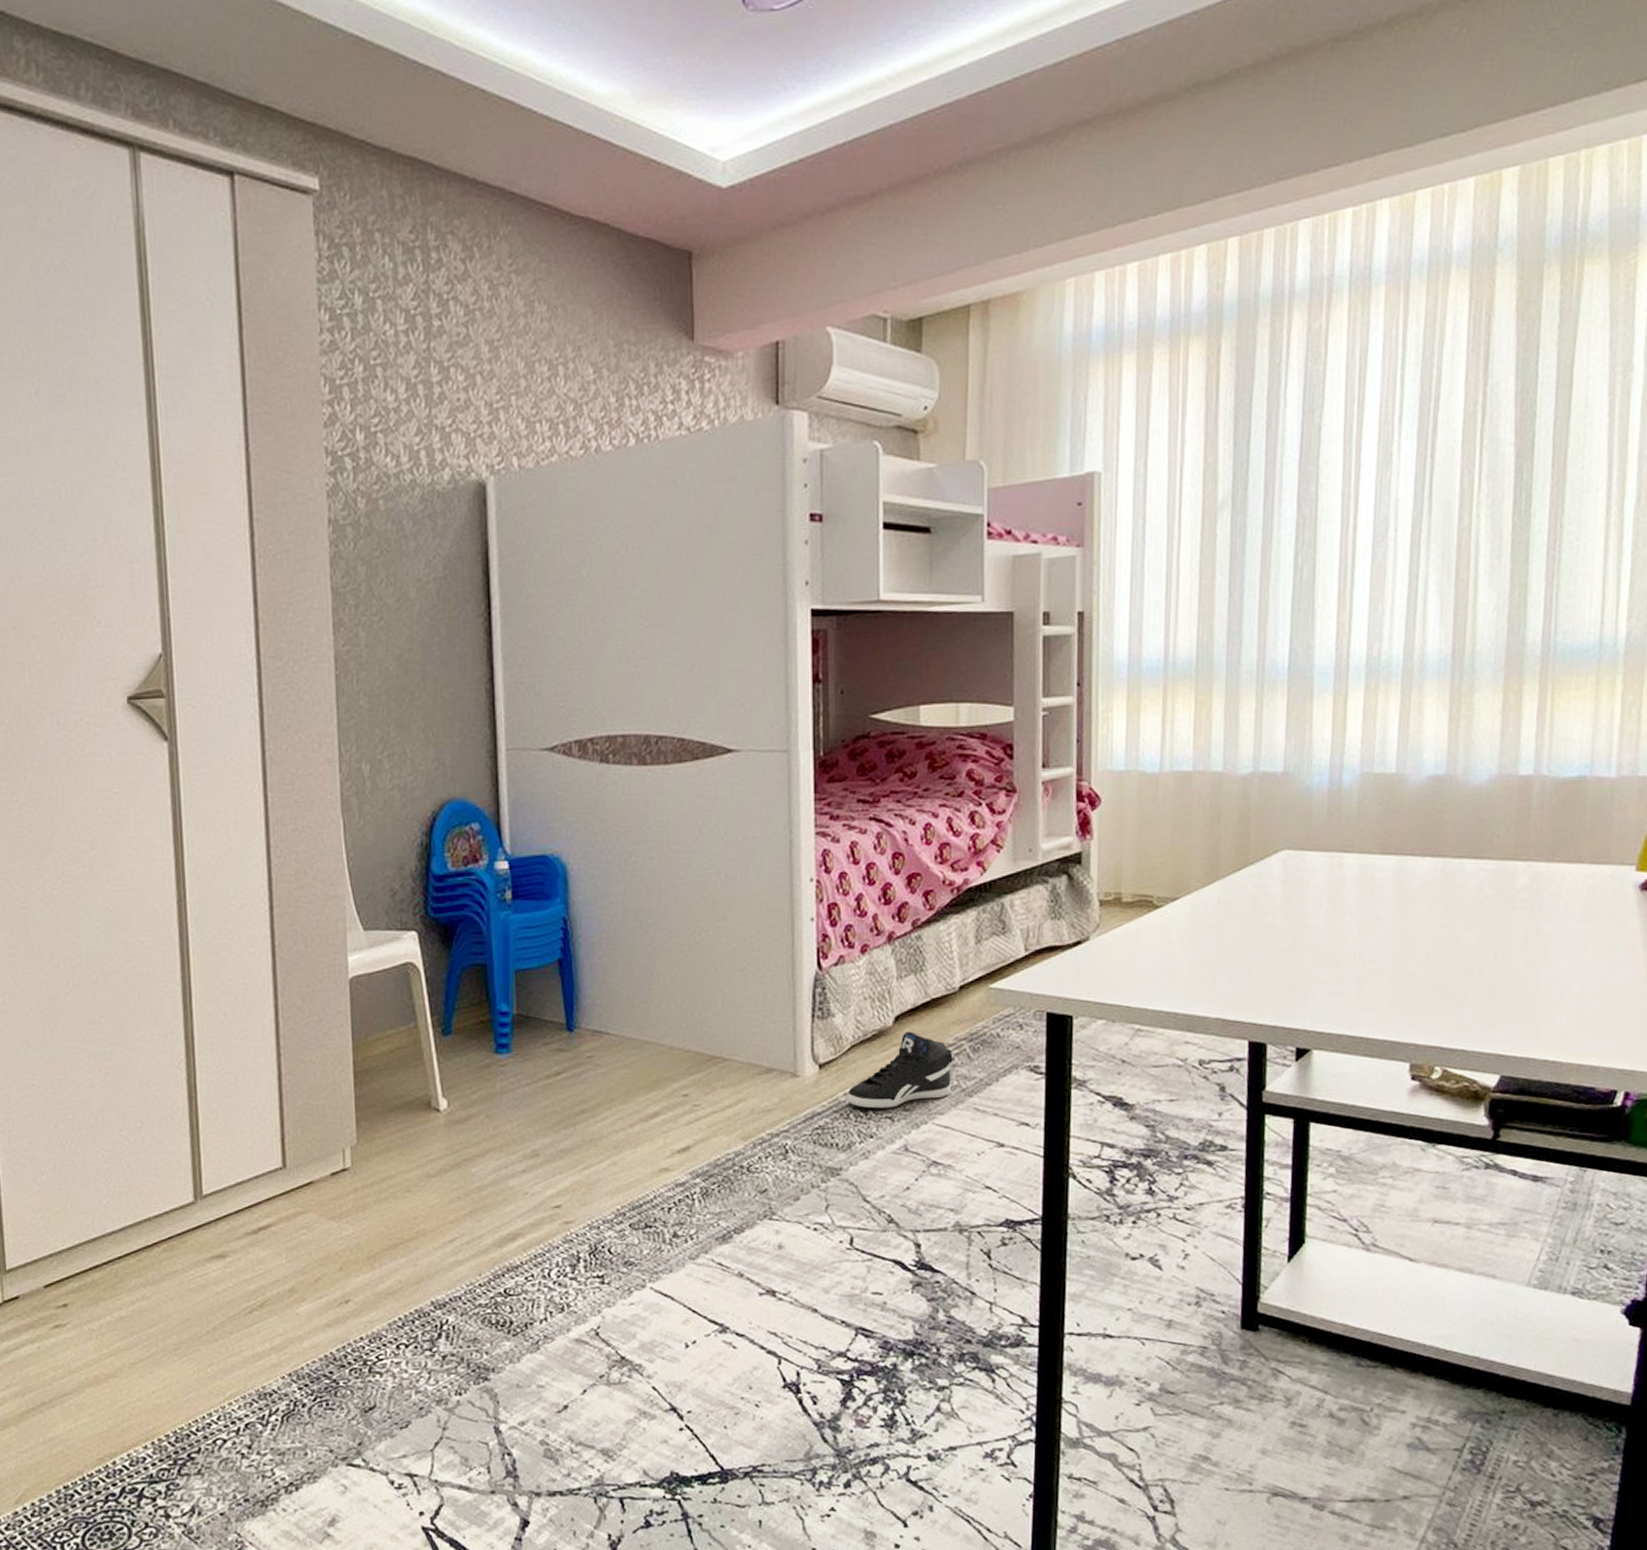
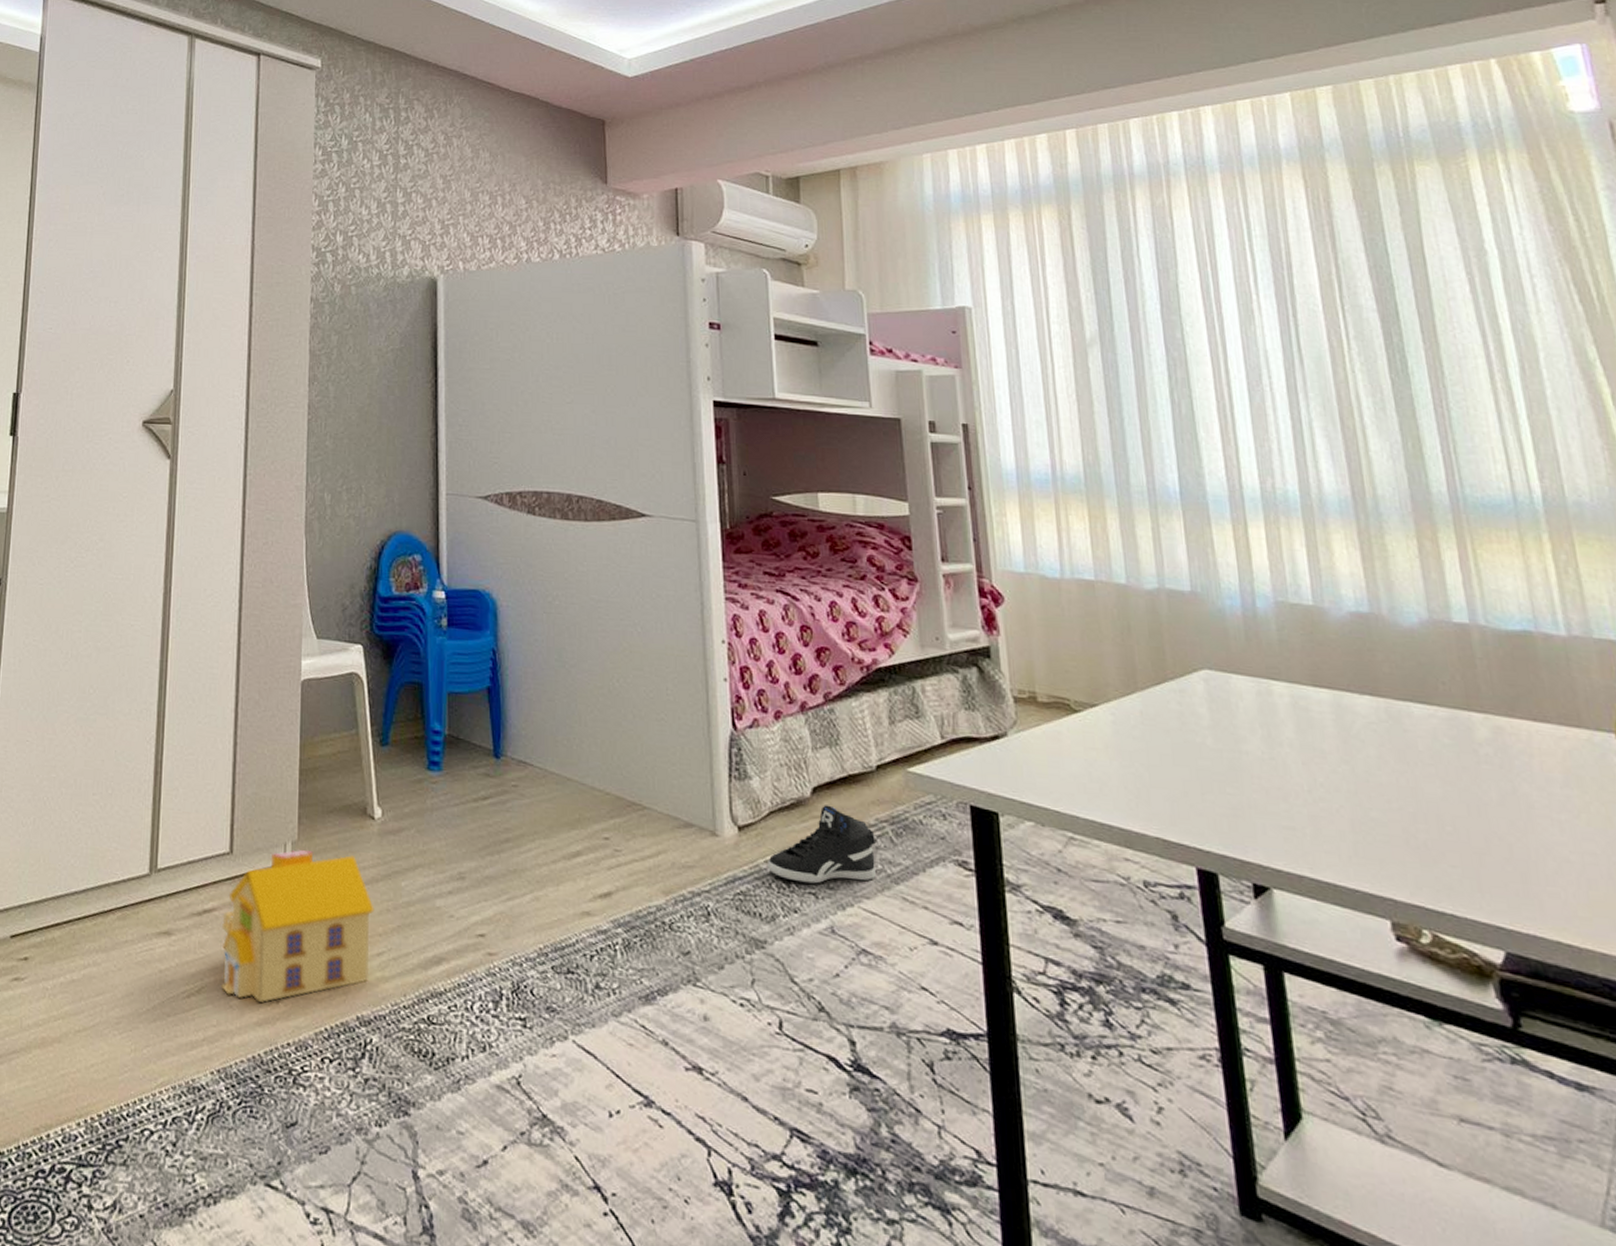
toy house: none [280,1151,444,1305] -> present [220,849,374,1003]

